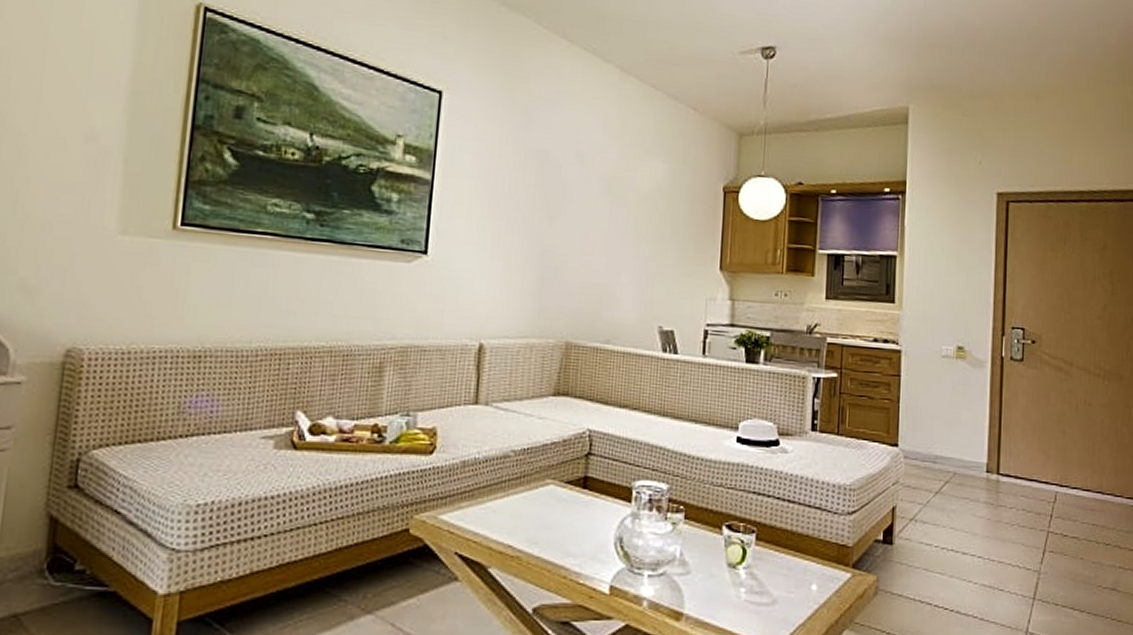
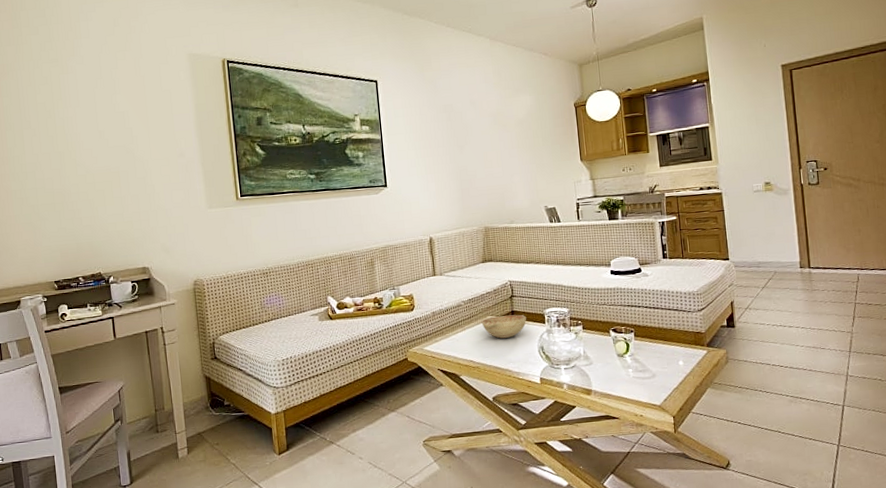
decorative bowl: none [535,481,606,517] -> present [481,314,527,339]

